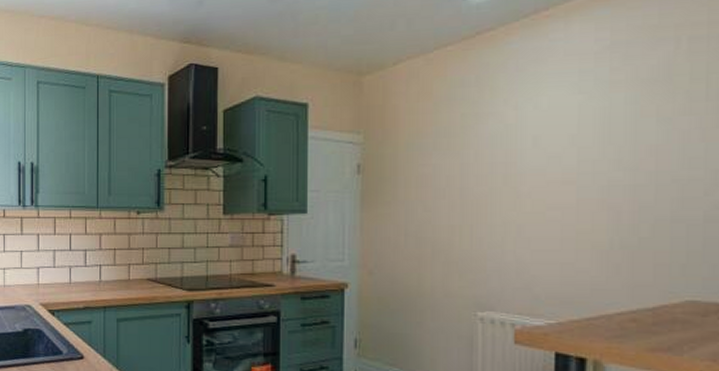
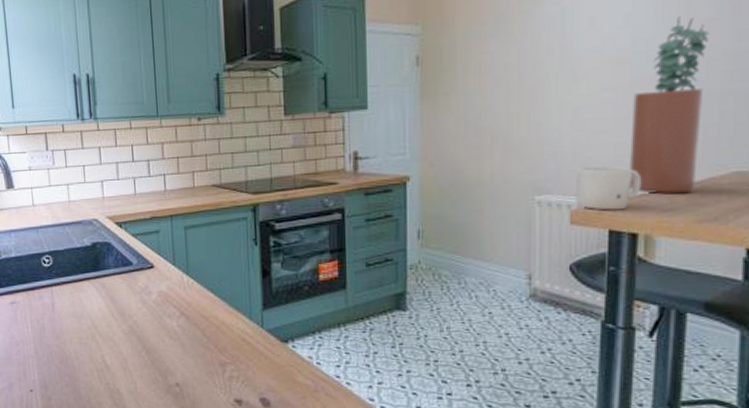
mug: none [519,286,590,333] -> present [575,166,642,211]
vase: none [576,140,657,320] -> present [629,16,709,195]

